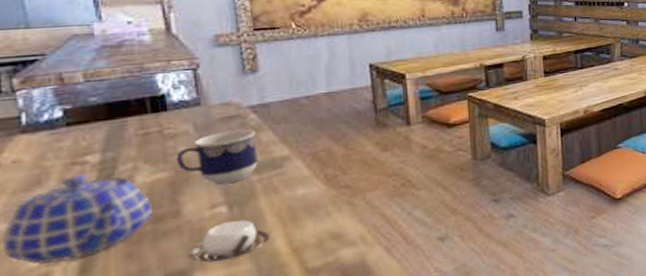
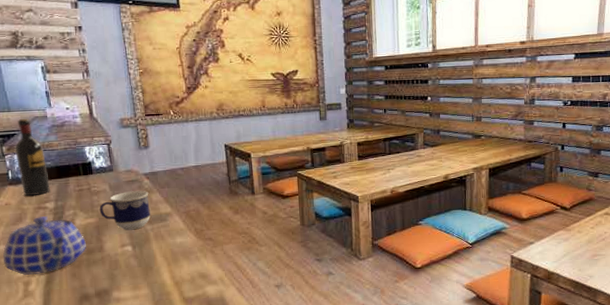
wine bottle: none [34,38,94,148] -> present [15,119,50,197]
cup: present [187,220,270,263] -> none [108,257,159,286]

